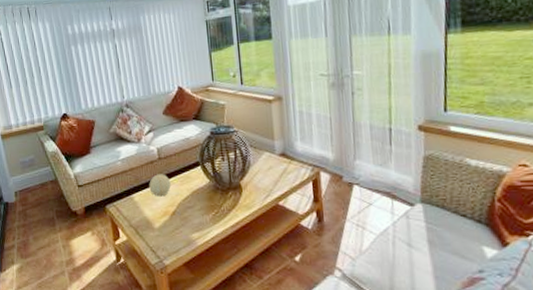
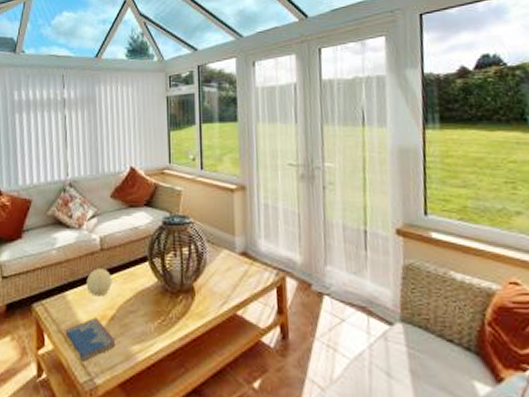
hardcover book: none [135,213,179,248] -> present [65,317,116,361]

